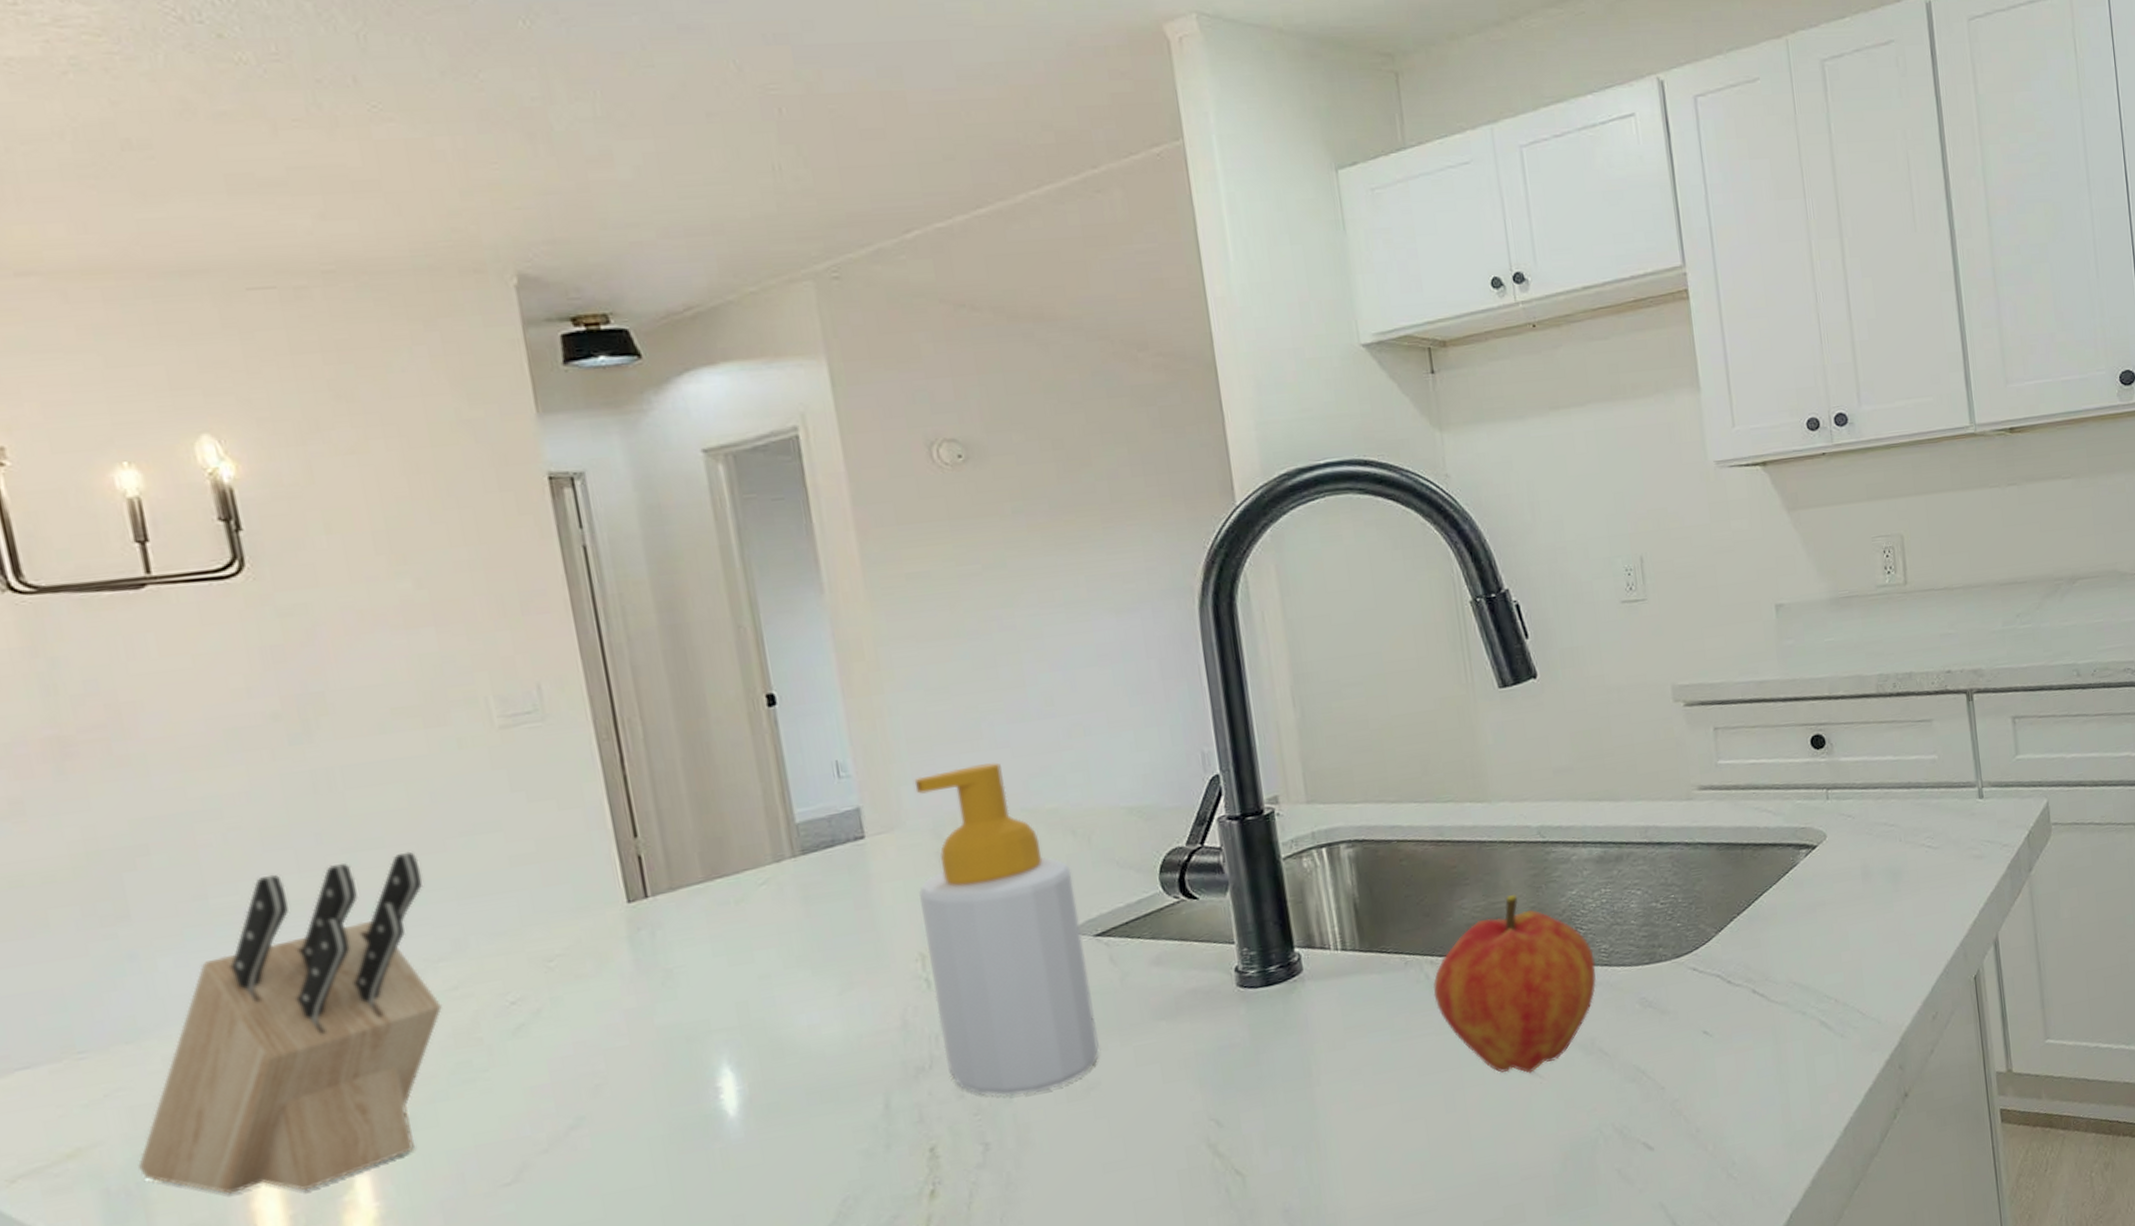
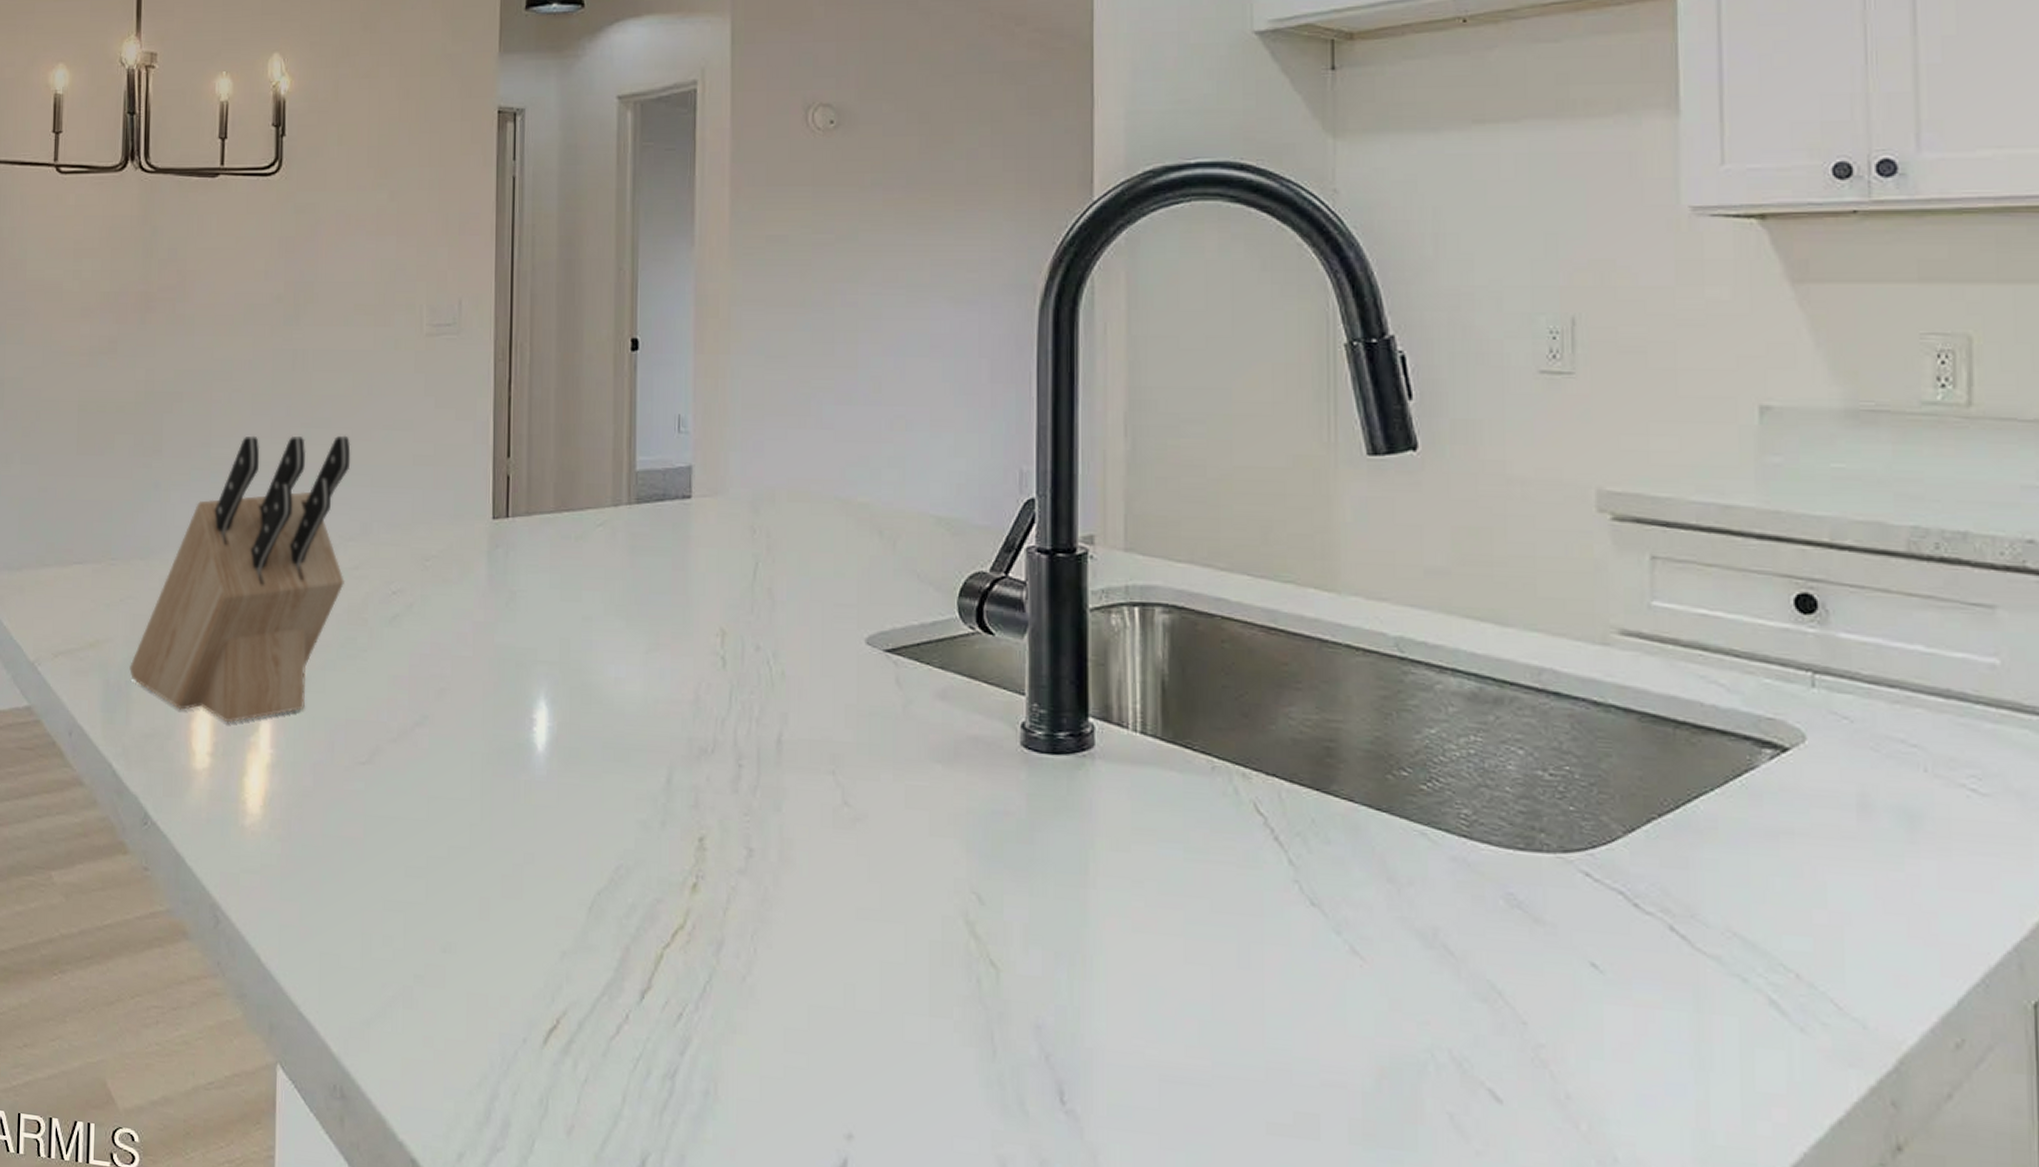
soap bottle: present [914,762,1099,1096] -> none [727,442,872,809]
fruit: present [1432,894,1597,1073] -> none [1241,715,1451,949]

